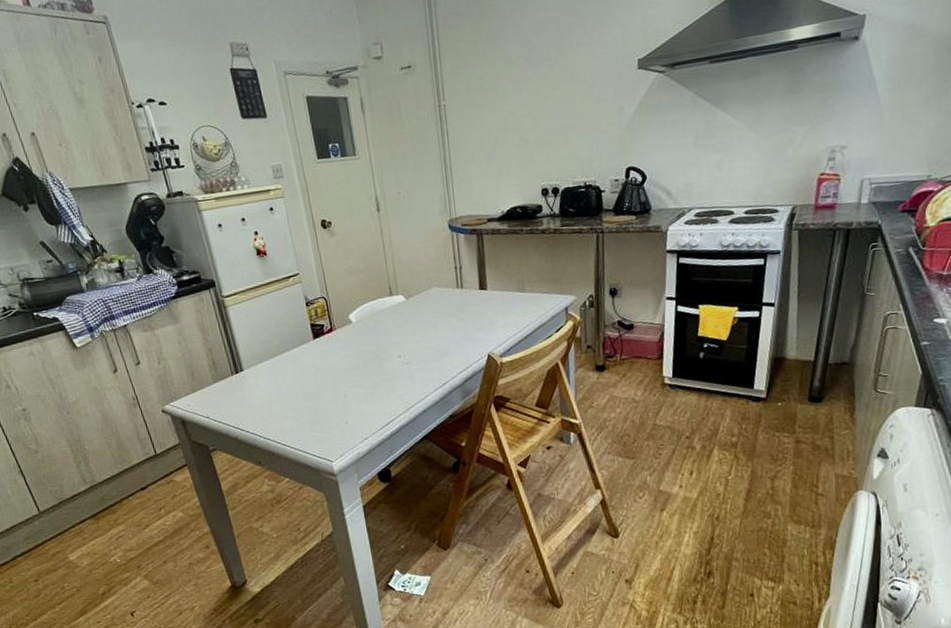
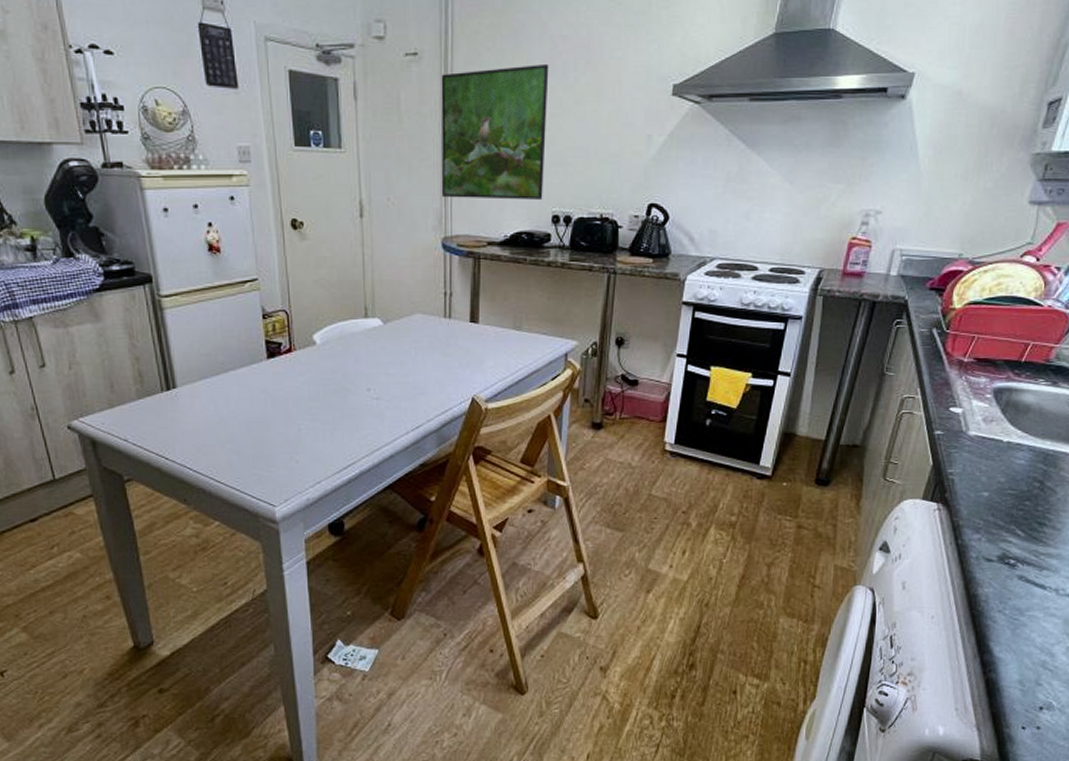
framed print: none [433,57,532,185] -> present [441,63,549,200]

